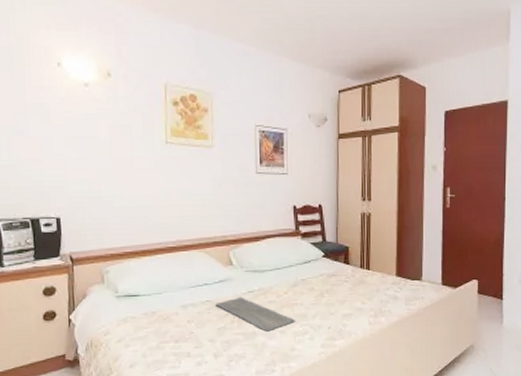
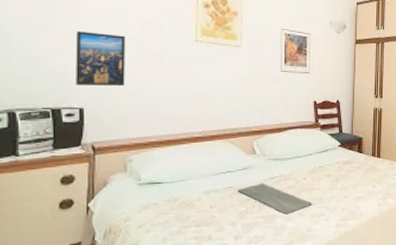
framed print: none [49,137,98,194] -> present [75,31,126,86]

